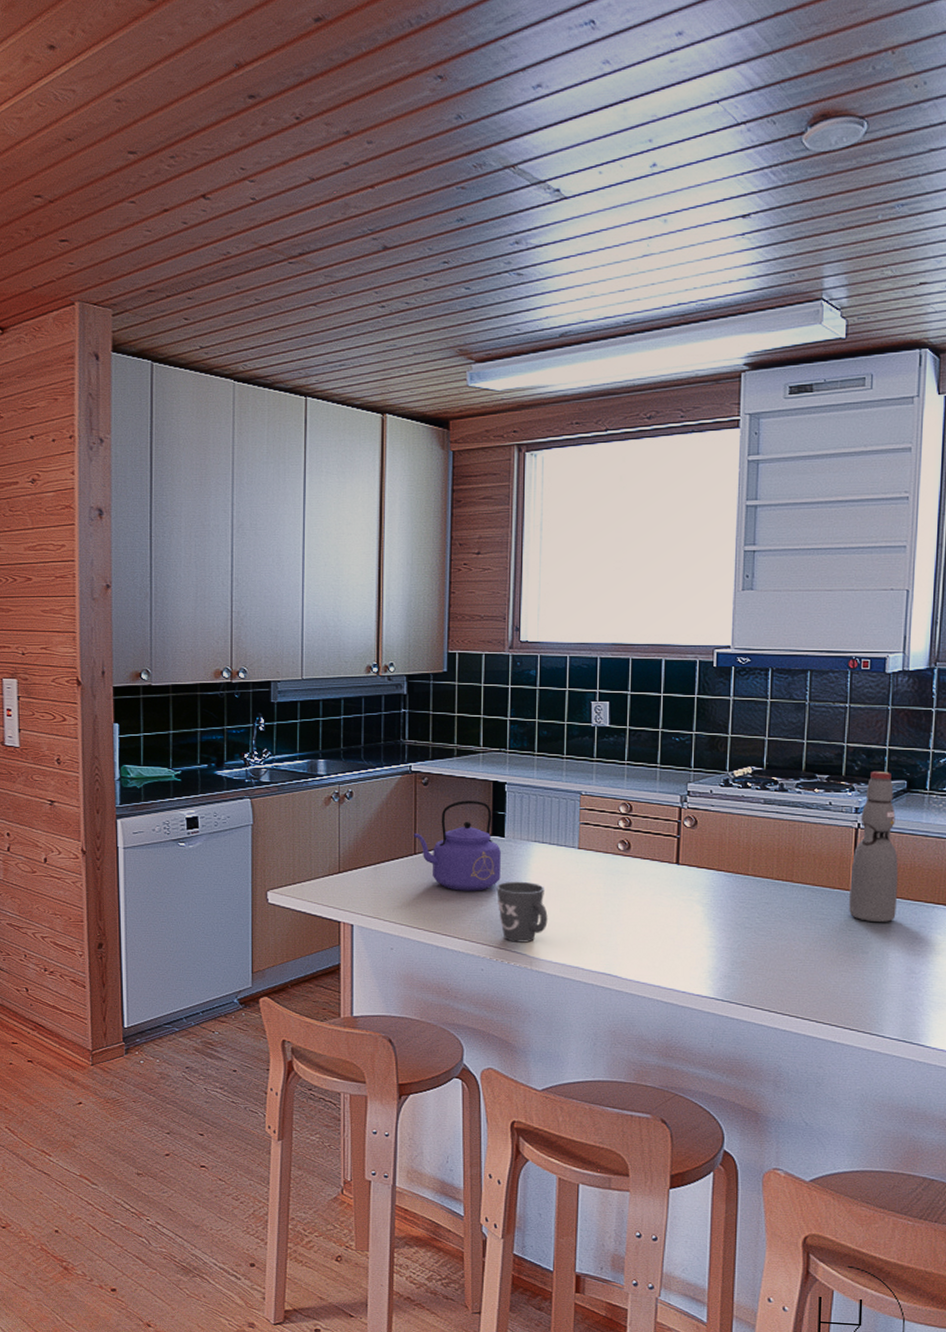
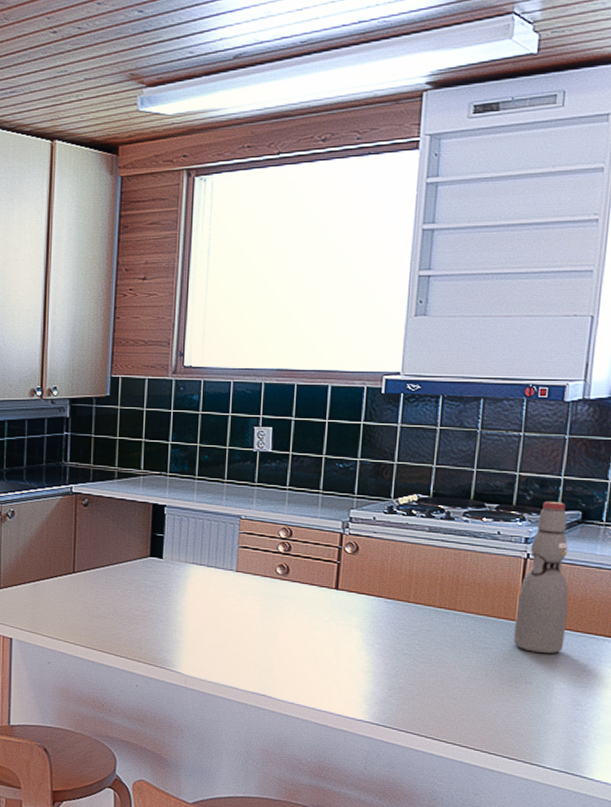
kettle: present [414,800,501,891] -> none [73,522,159,610]
mug: present [496,881,548,943] -> none [153,601,204,661]

